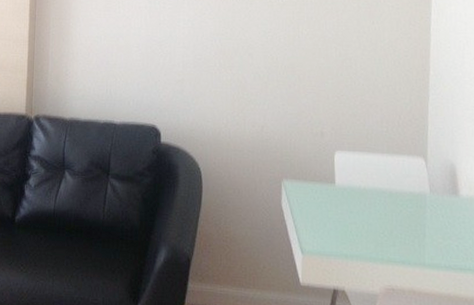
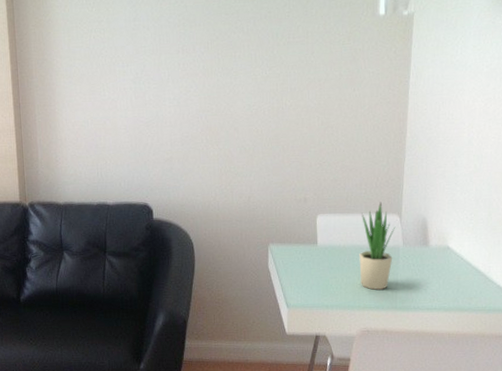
potted plant: none [381,142,421,242] -> present [359,202,396,290]

